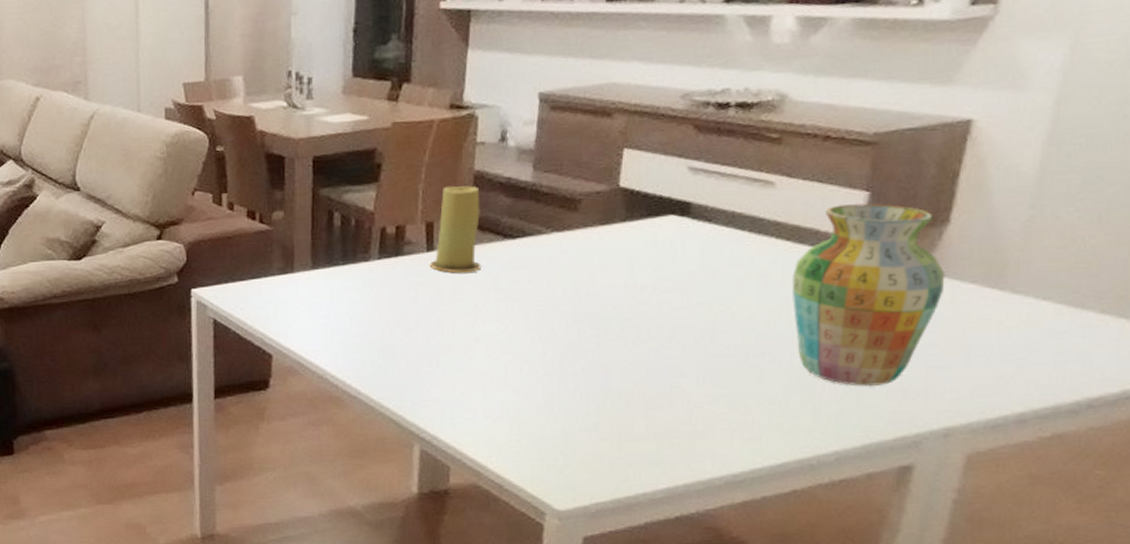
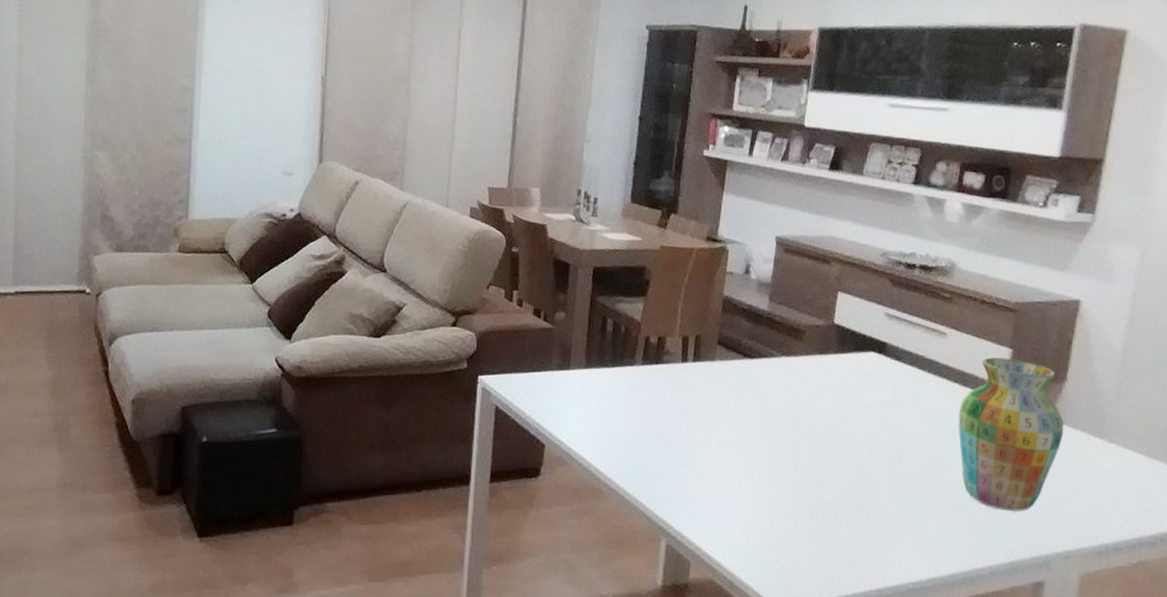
candle: present [429,186,482,273] -> none [683,306,727,384]

